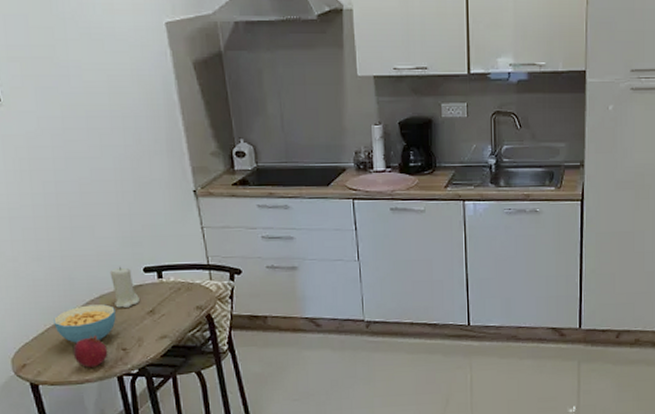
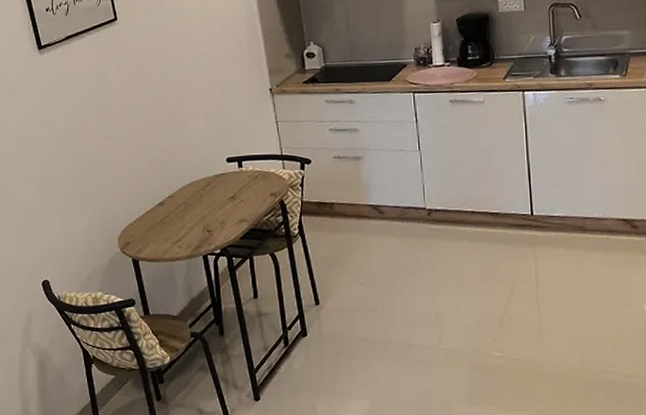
cereal bowl: present [54,304,116,343] -> none [152,190,203,225]
fruit: present [73,335,108,368] -> none [167,218,196,247]
candle: present [109,266,140,308] -> none [198,157,223,194]

